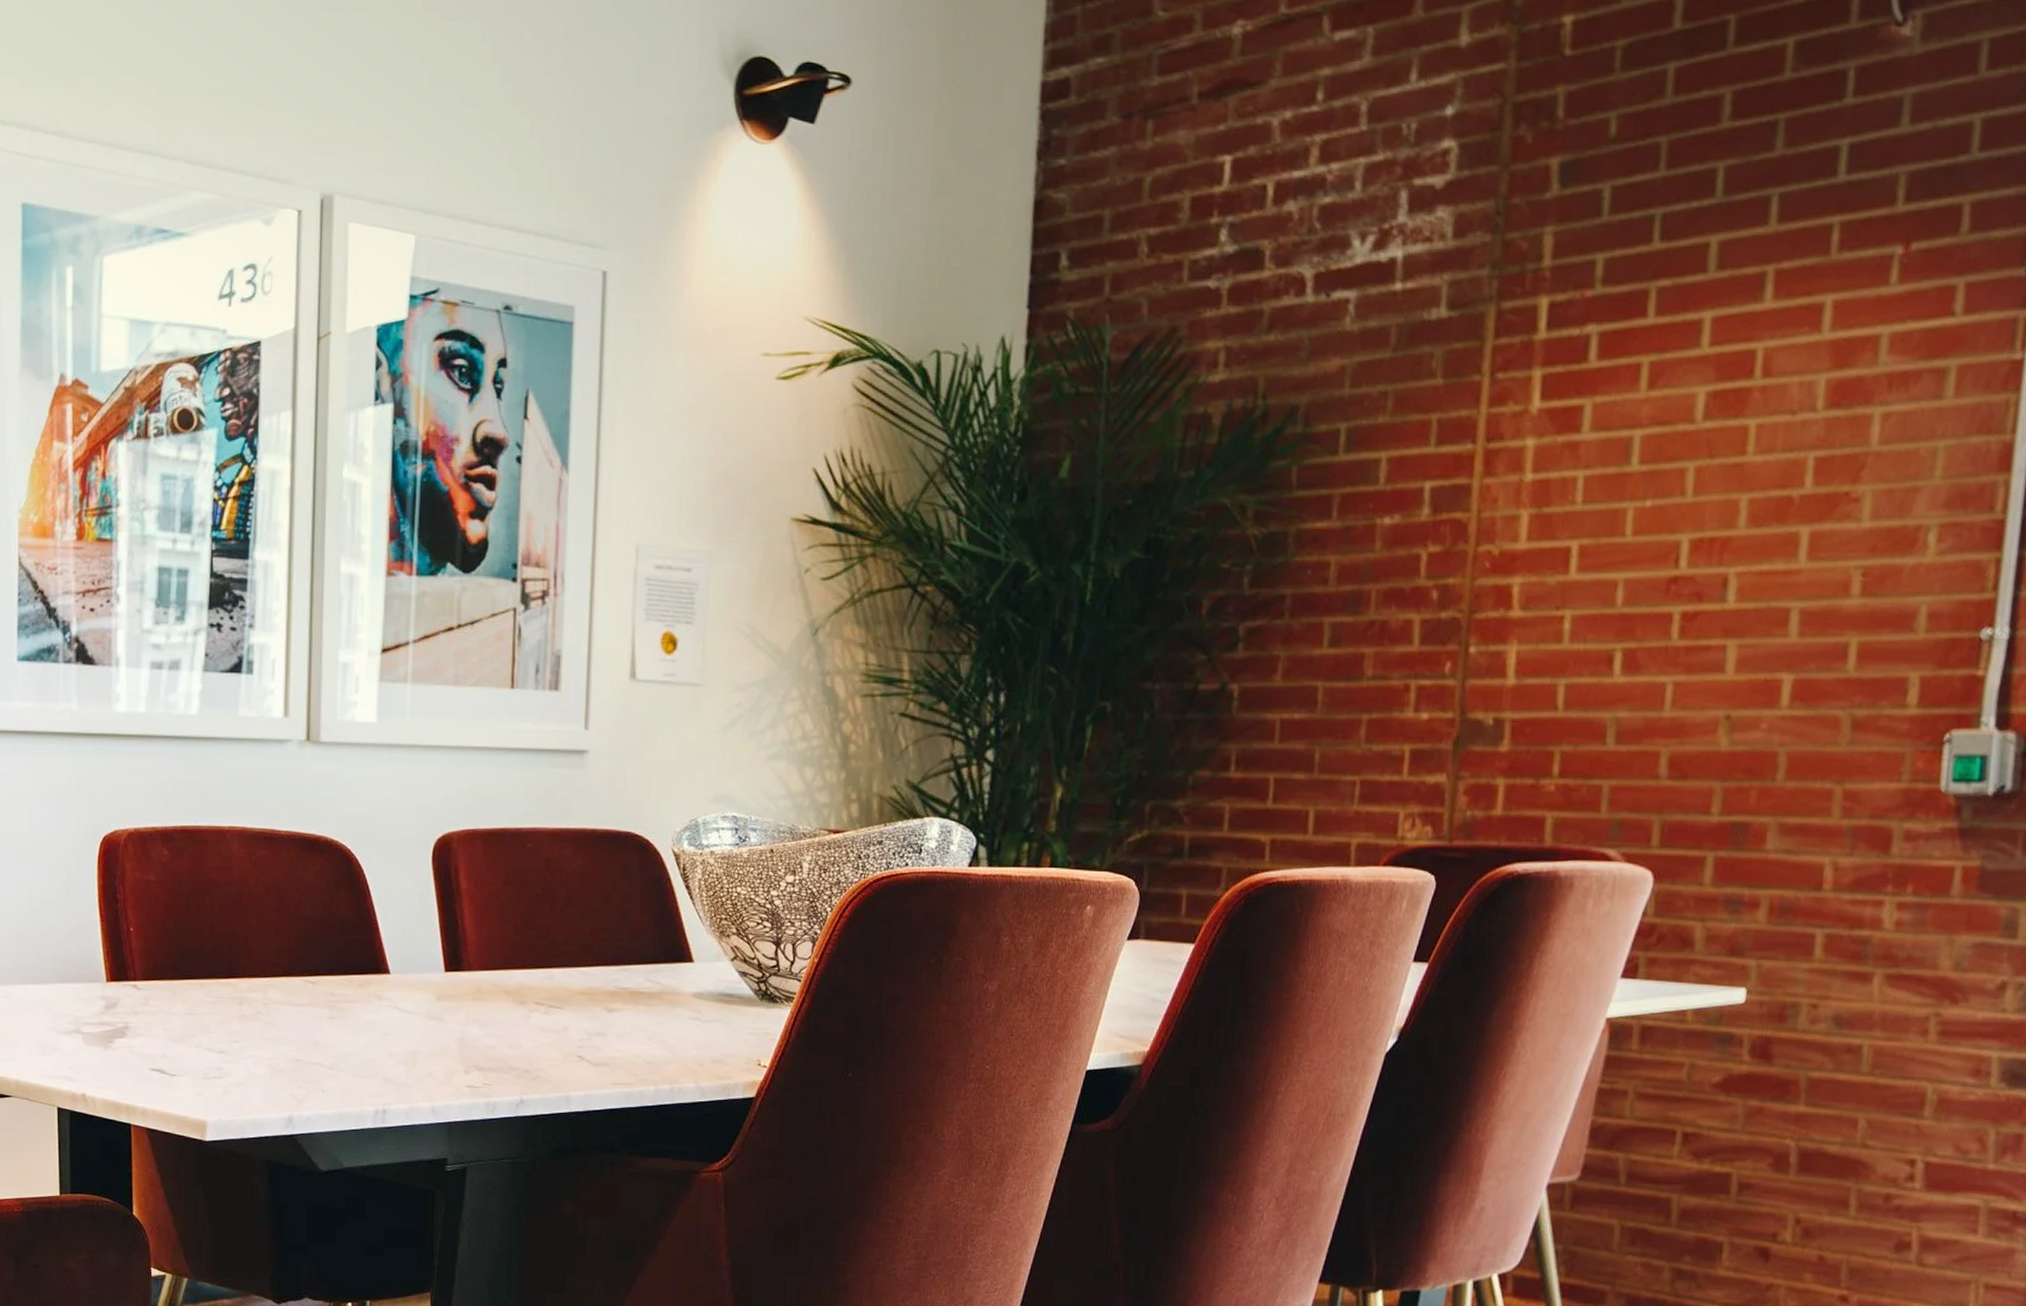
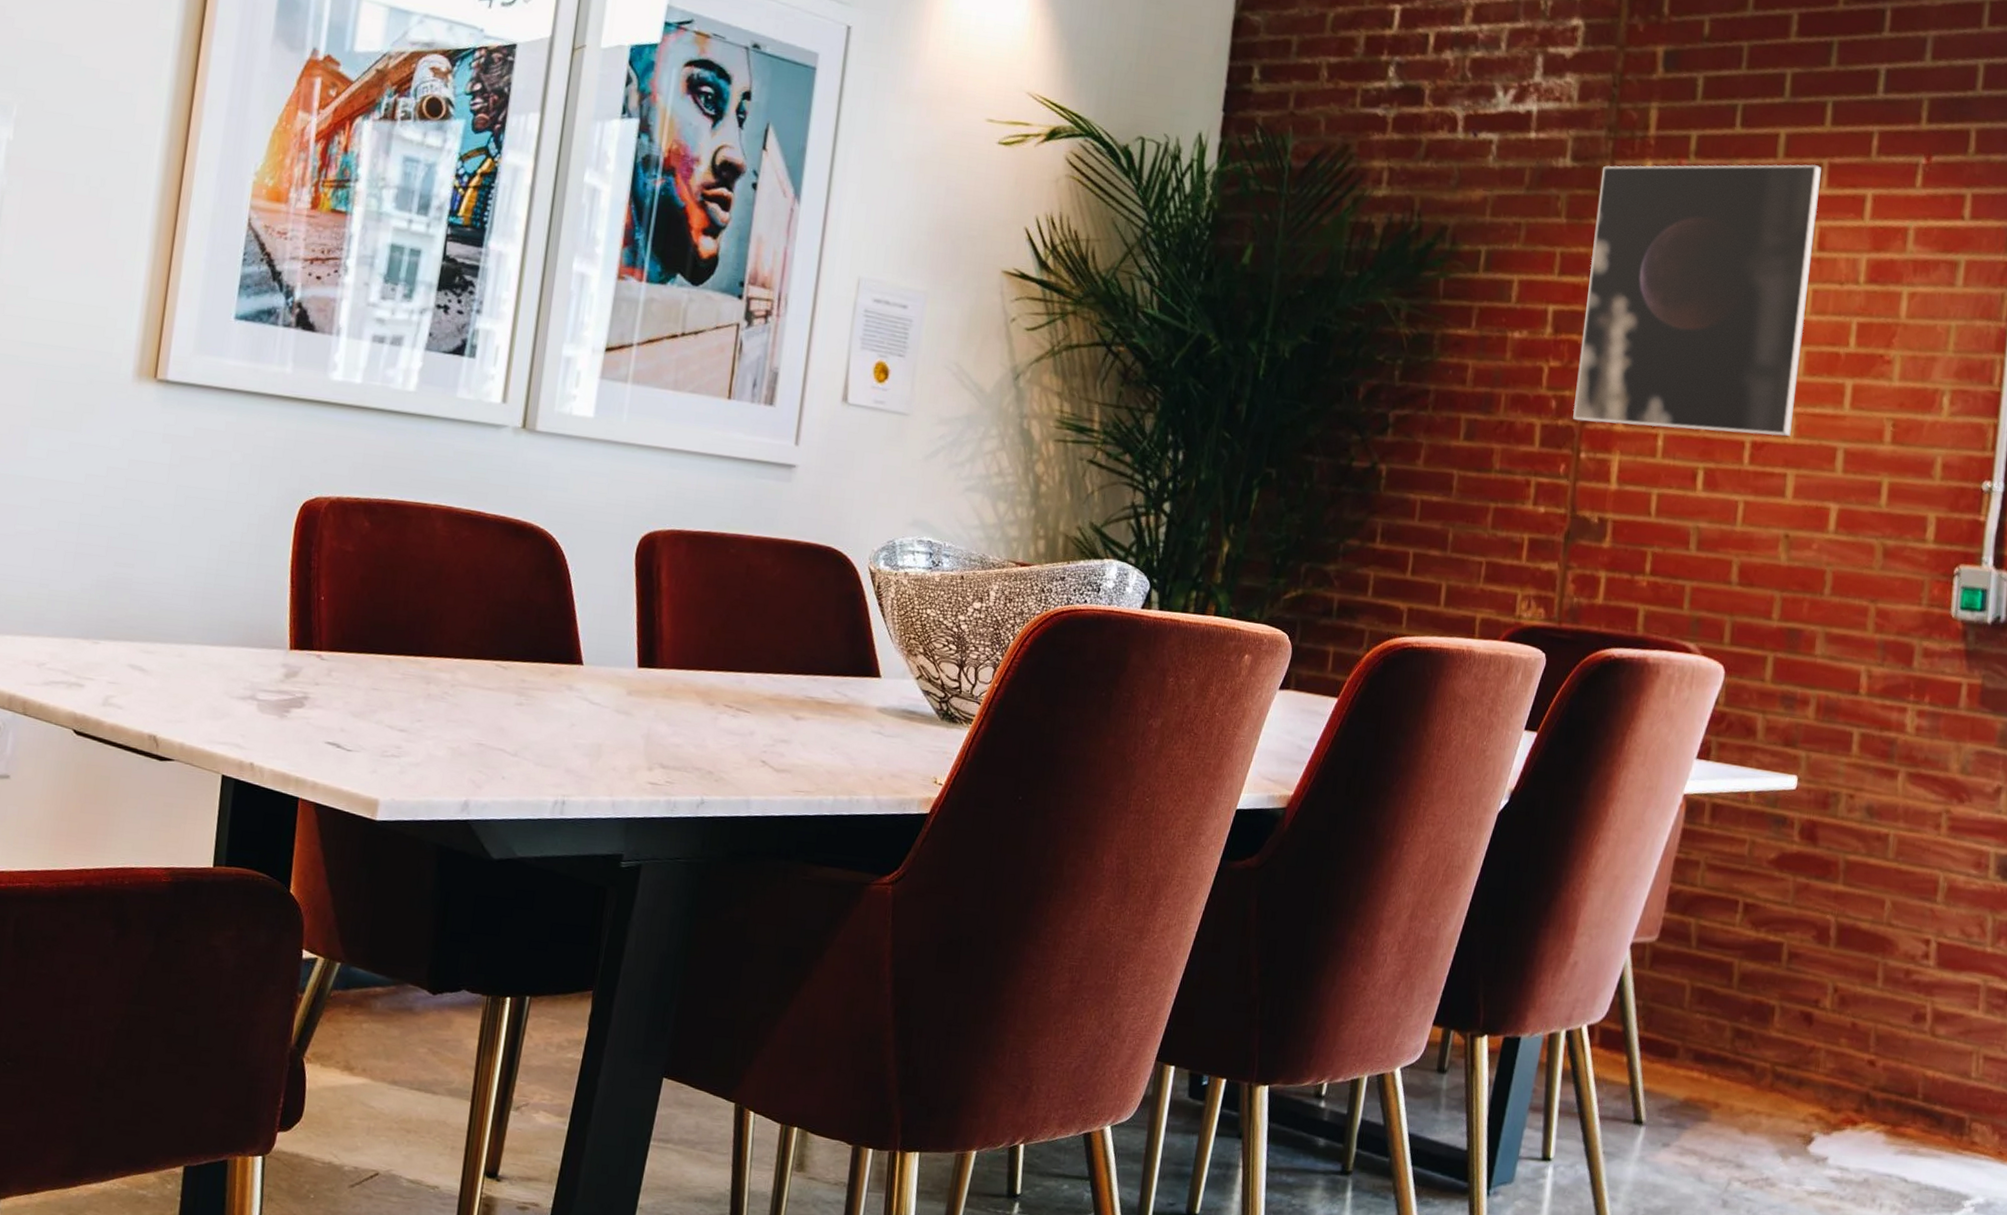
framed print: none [1458,273,1766,611] -> present [1573,164,1822,436]

